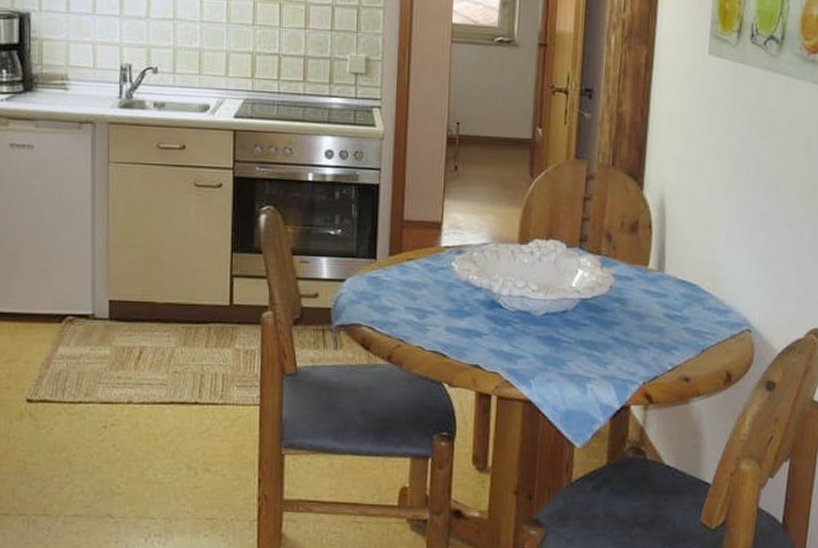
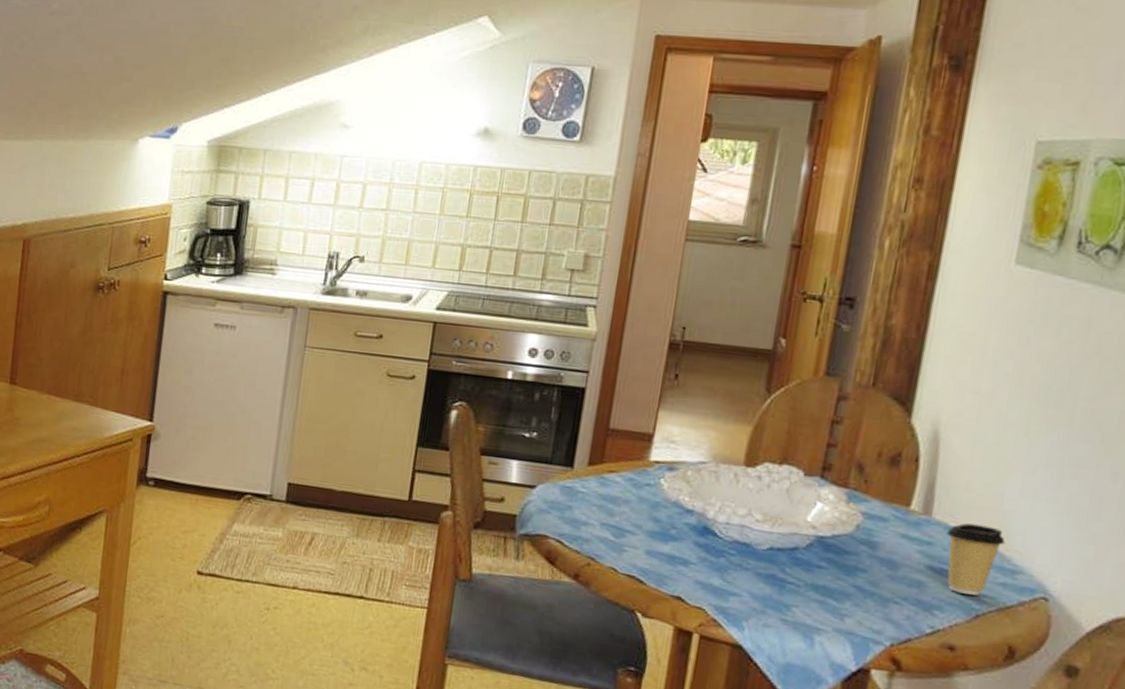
coffee cup: none [676,275,718,334] -> present [946,523,1006,596]

